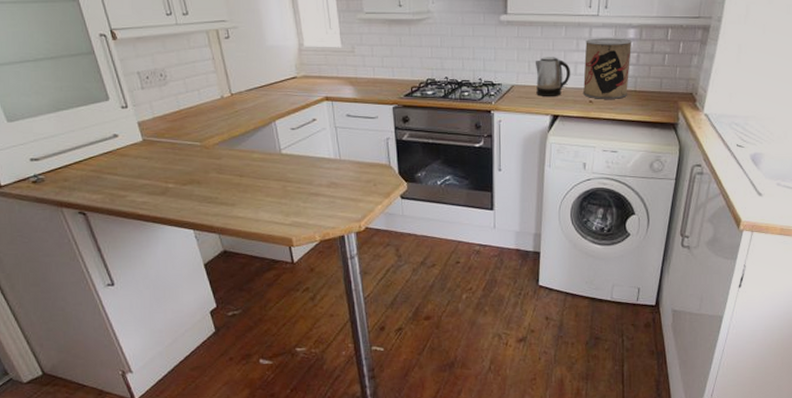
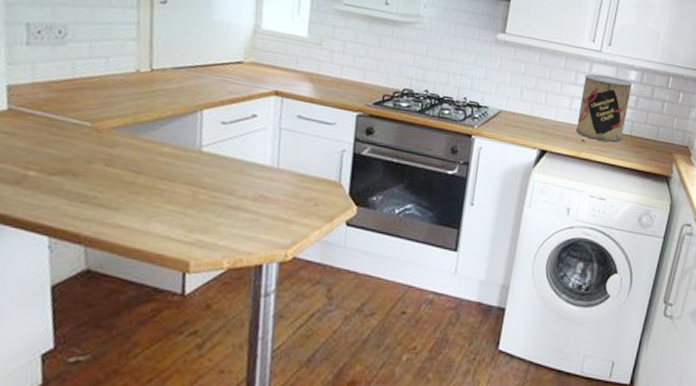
kettle: present [536,57,571,96] -> none [525,85,566,130]

